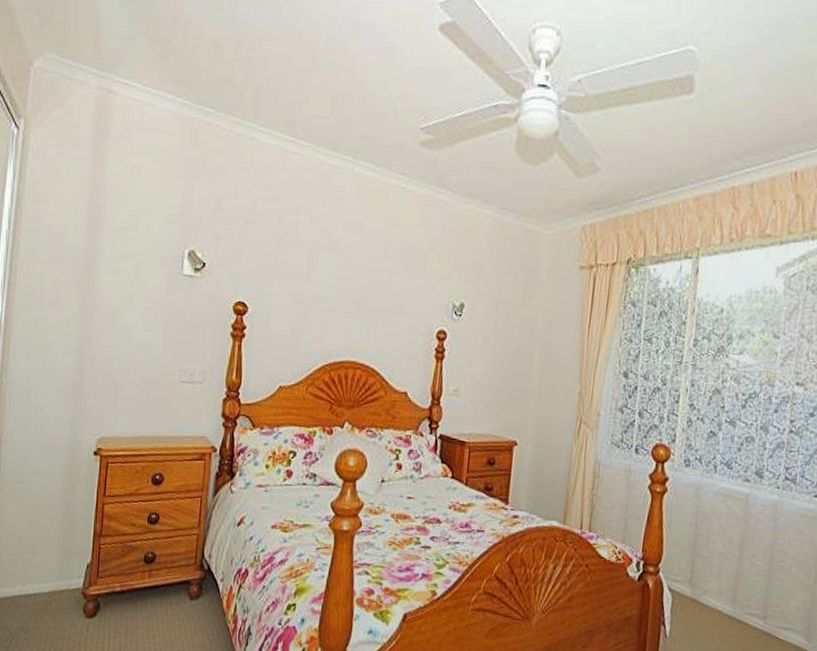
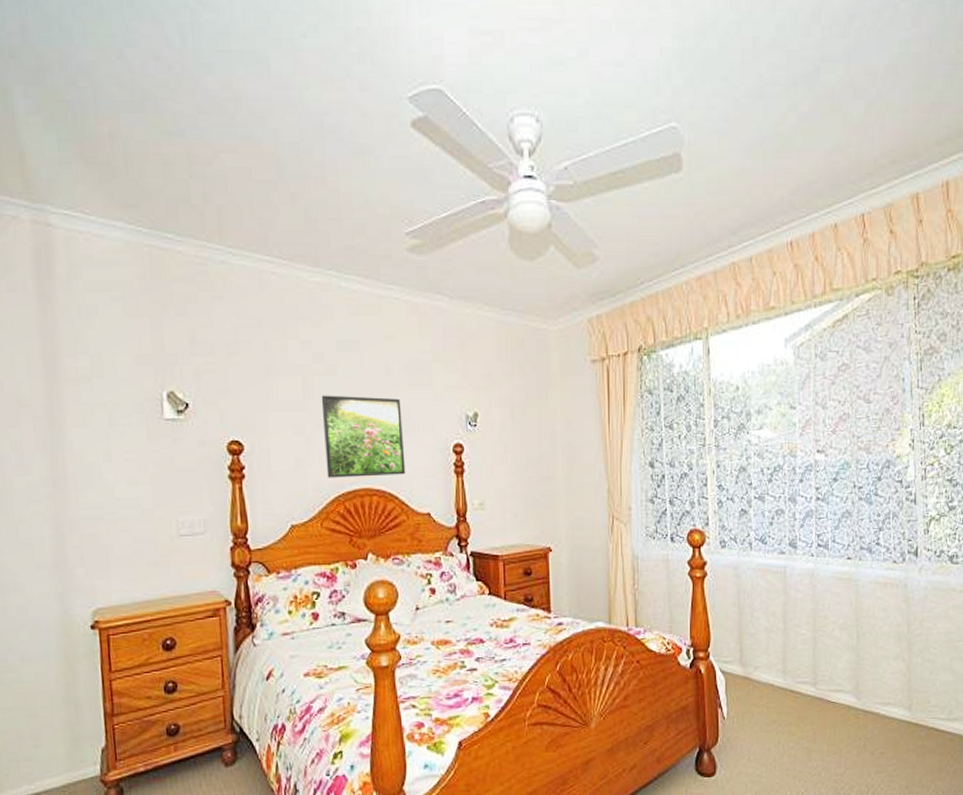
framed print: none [317,270,395,353] -> present [321,395,406,478]

